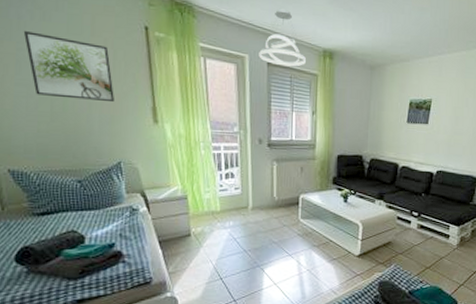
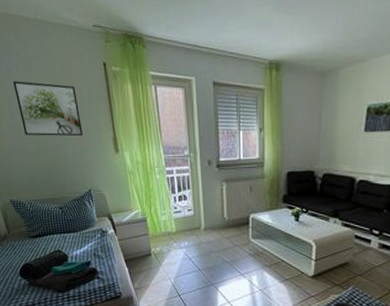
pendant light: present [259,8,306,67] -> none [205,24,251,84]

